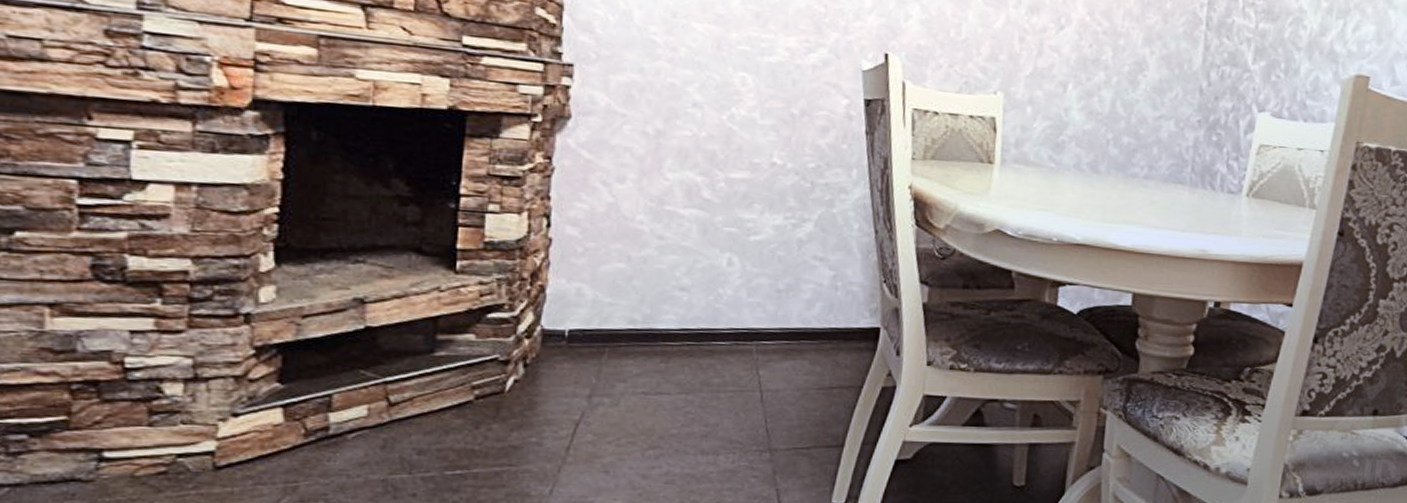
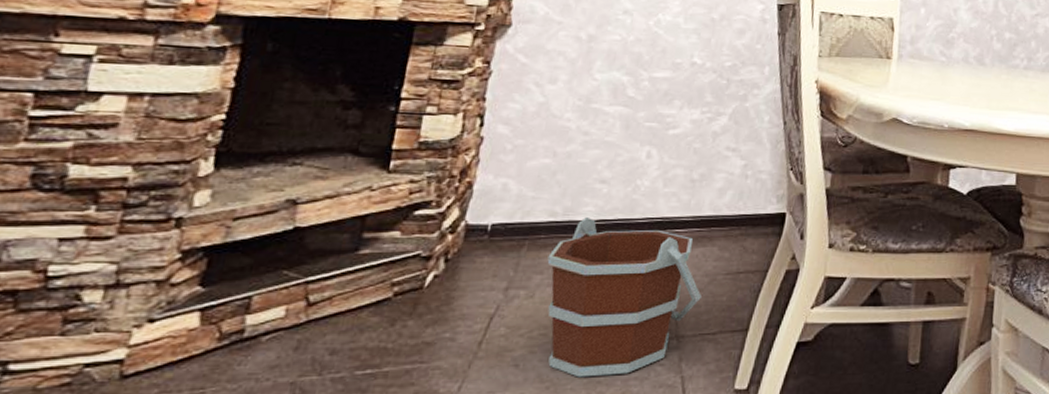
bucket: none [630,326,794,486] -> present [547,217,702,378]

